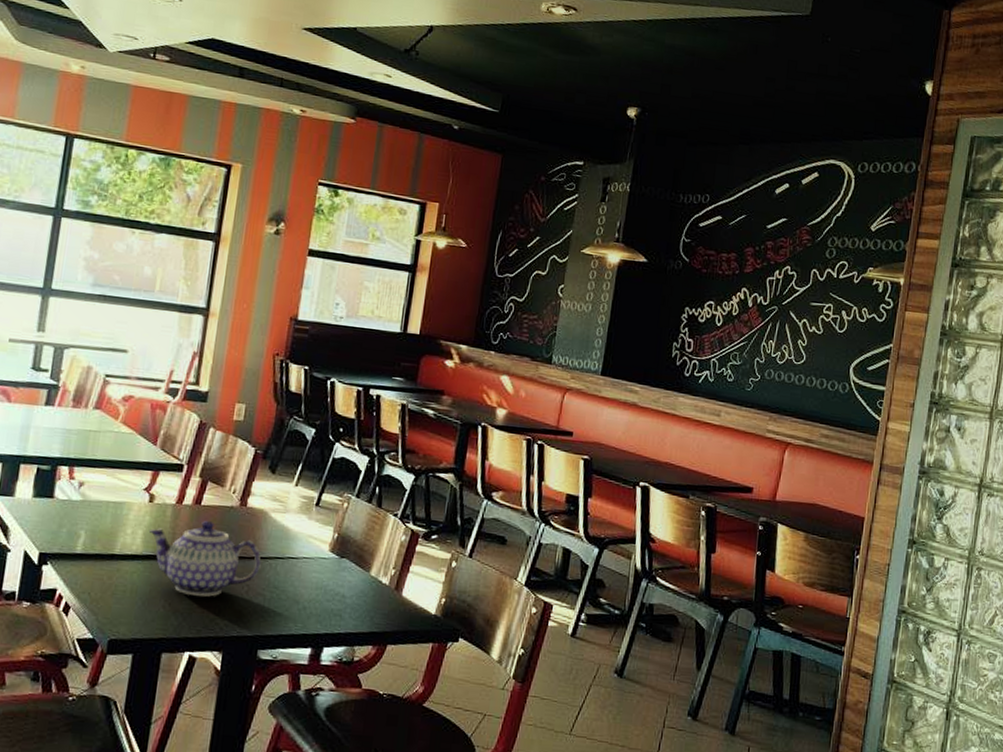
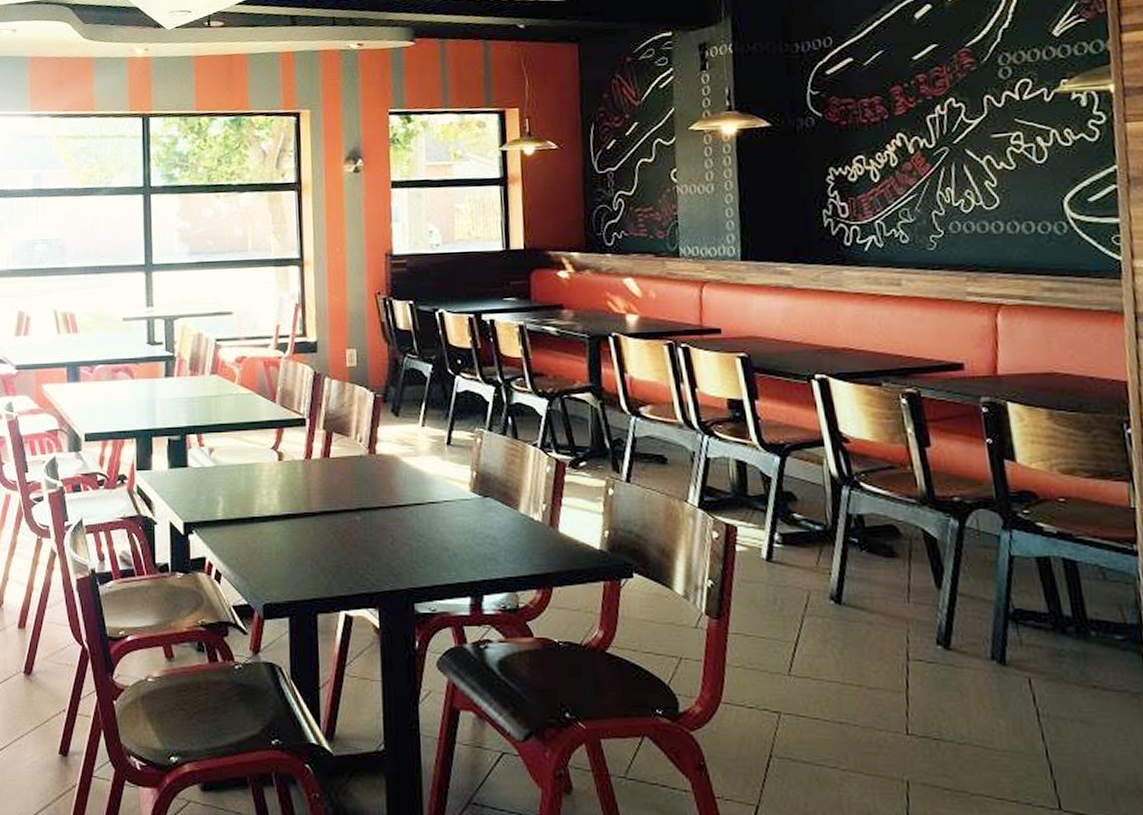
teapot: present [148,520,261,597] -> none [283,472,402,552]

